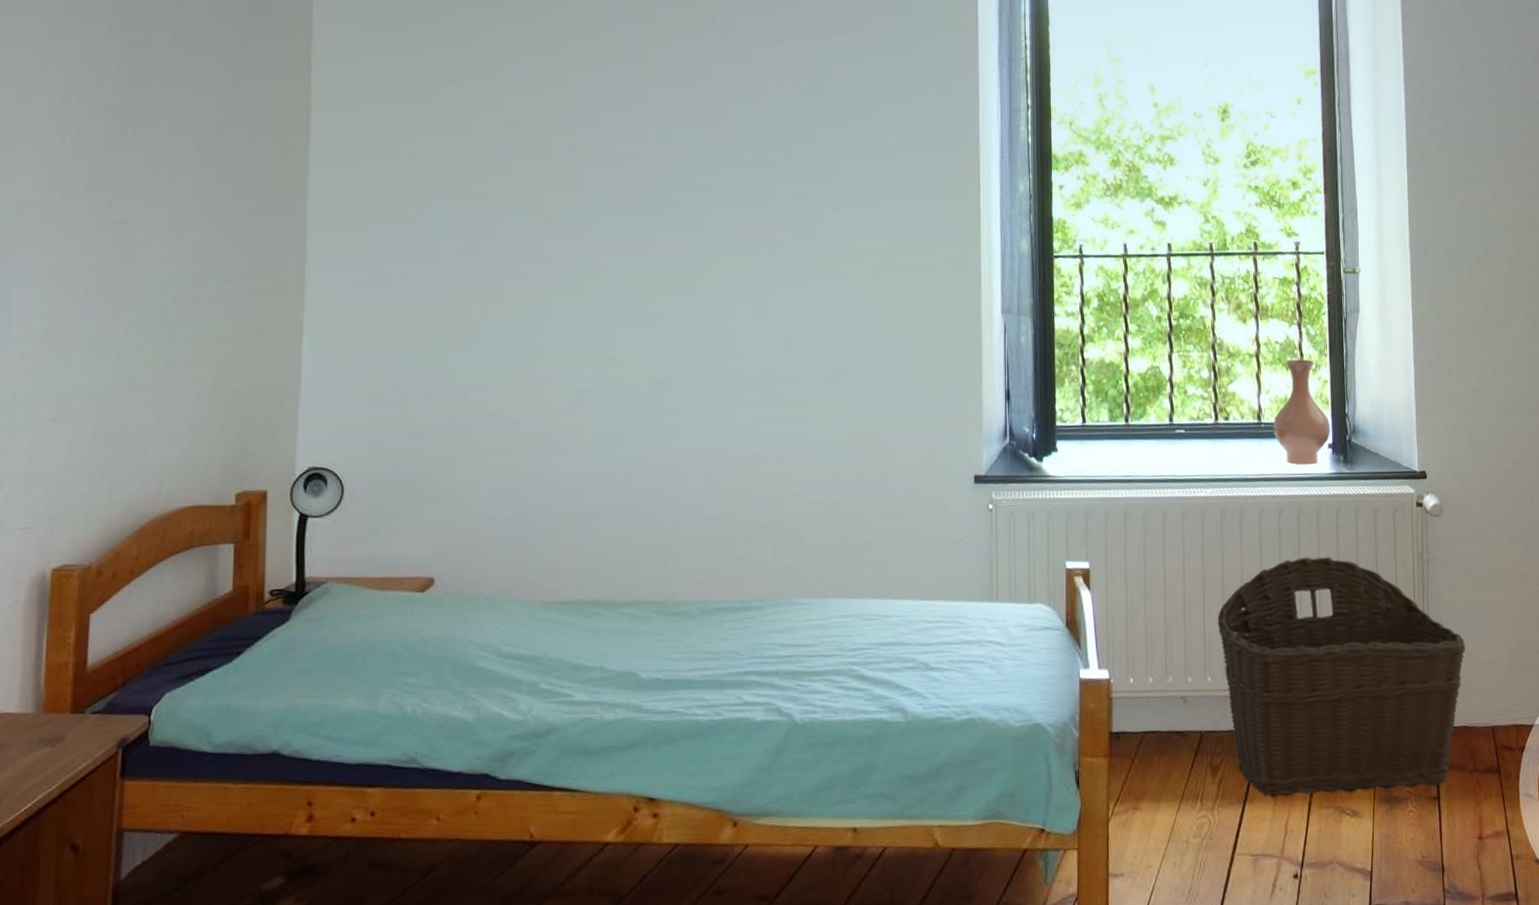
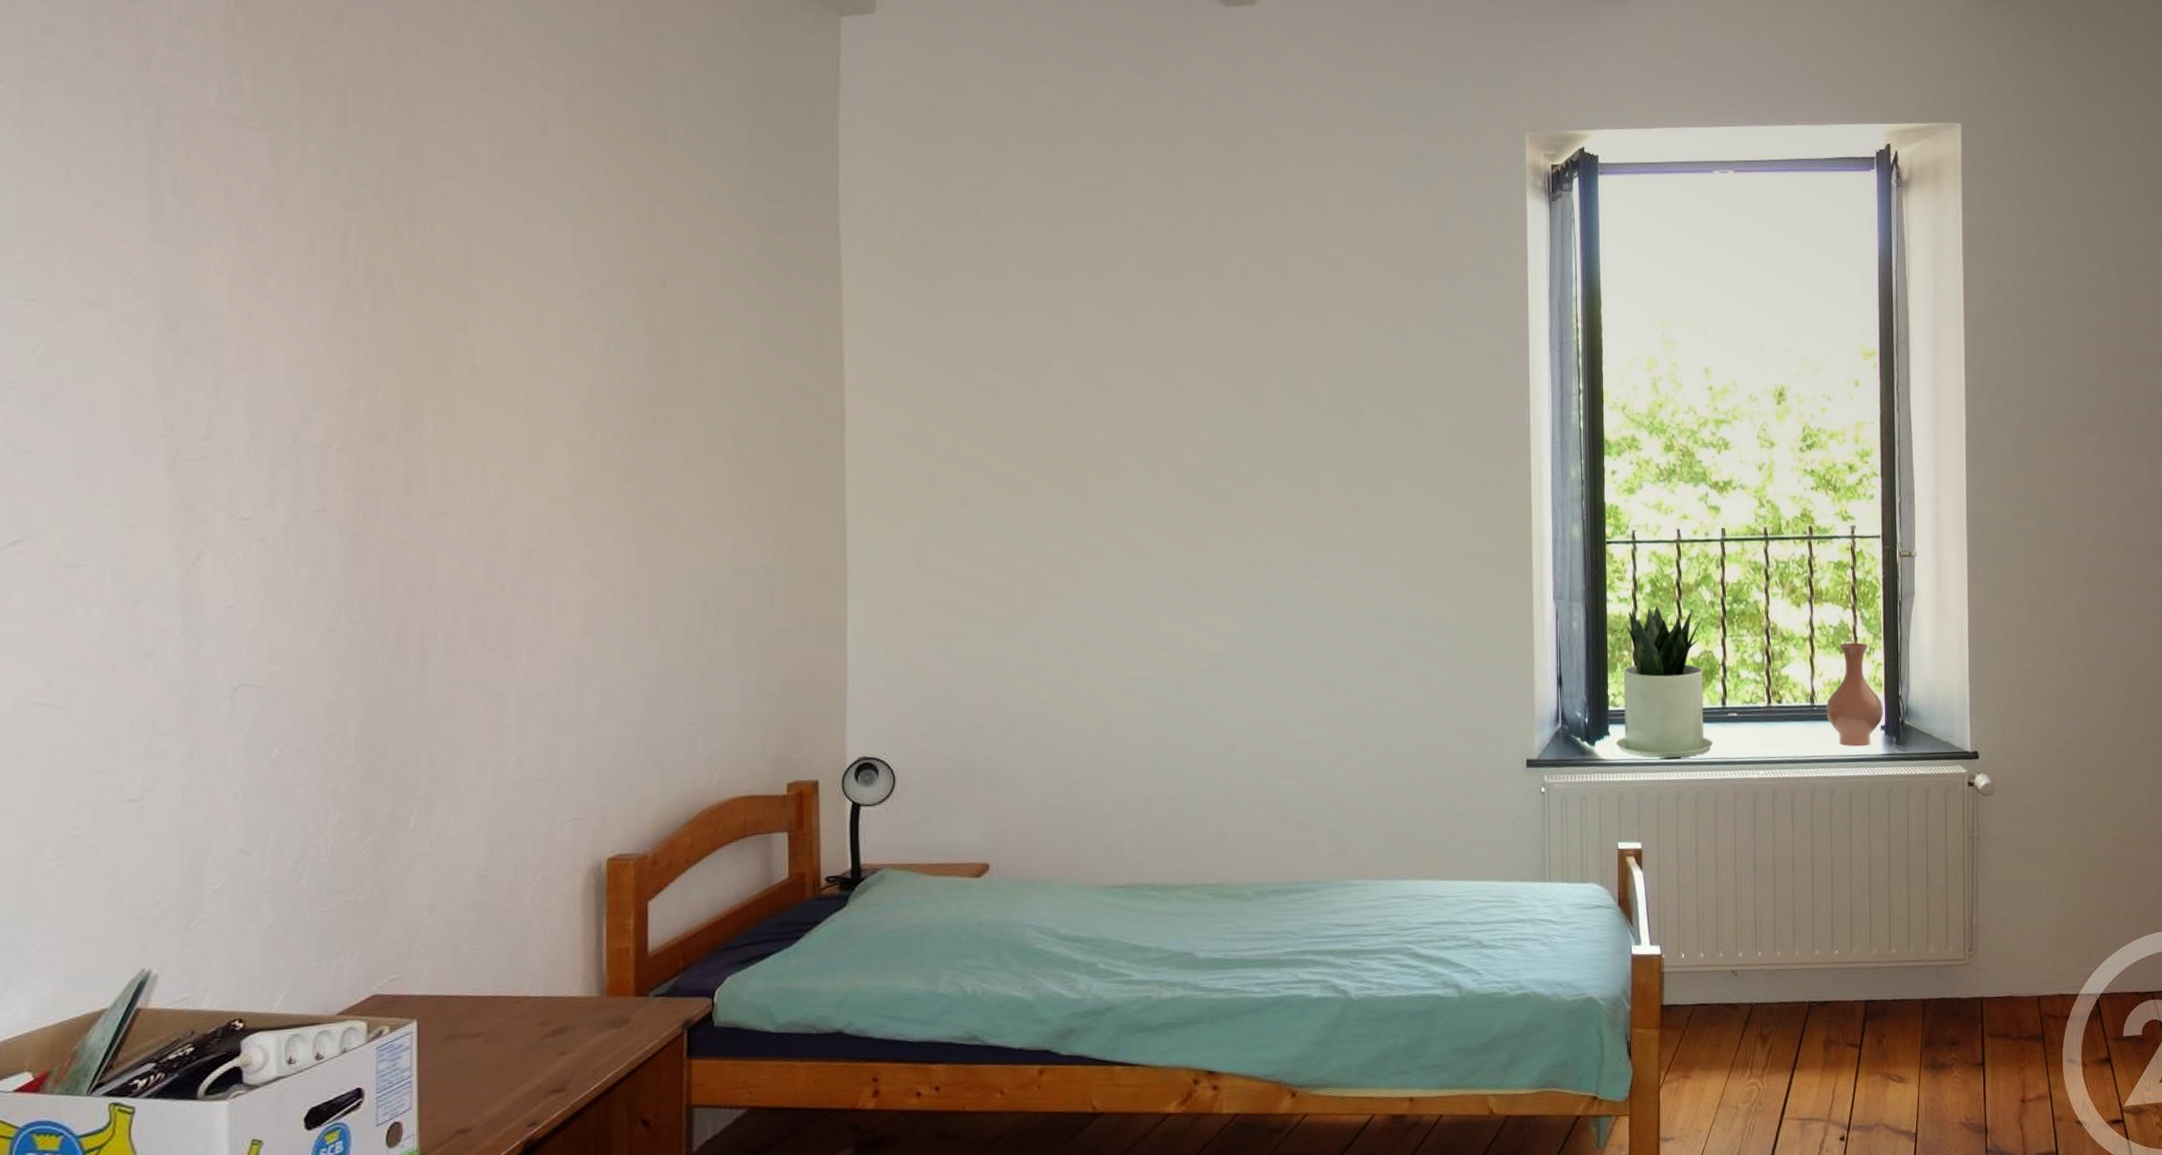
planter: none [1063,320,1161,476] -> present [1616,606,1714,759]
wicker basket: present [1217,557,1465,798] -> none [1768,836,2013,1066]

